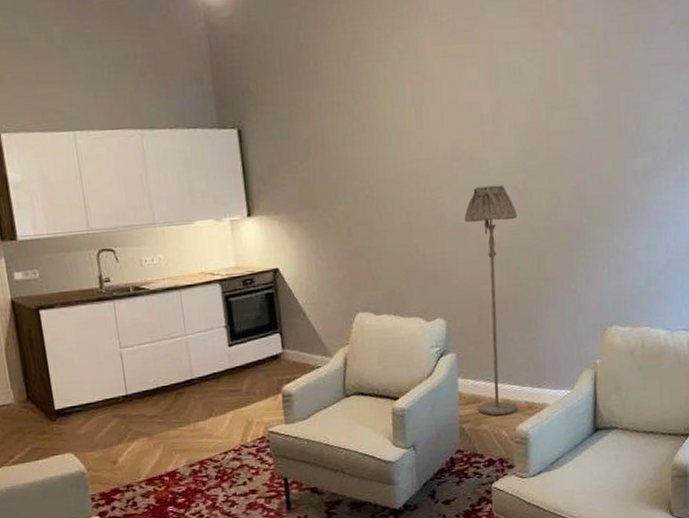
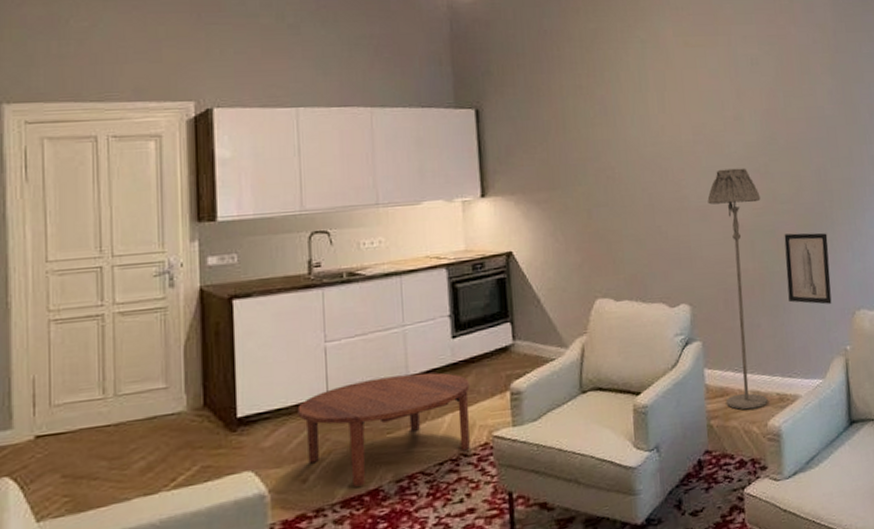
coffee table: none [103,376,250,469] -> present [297,372,470,487]
wall art: none [539,250,585,320] -> present [784,233,832,305]

